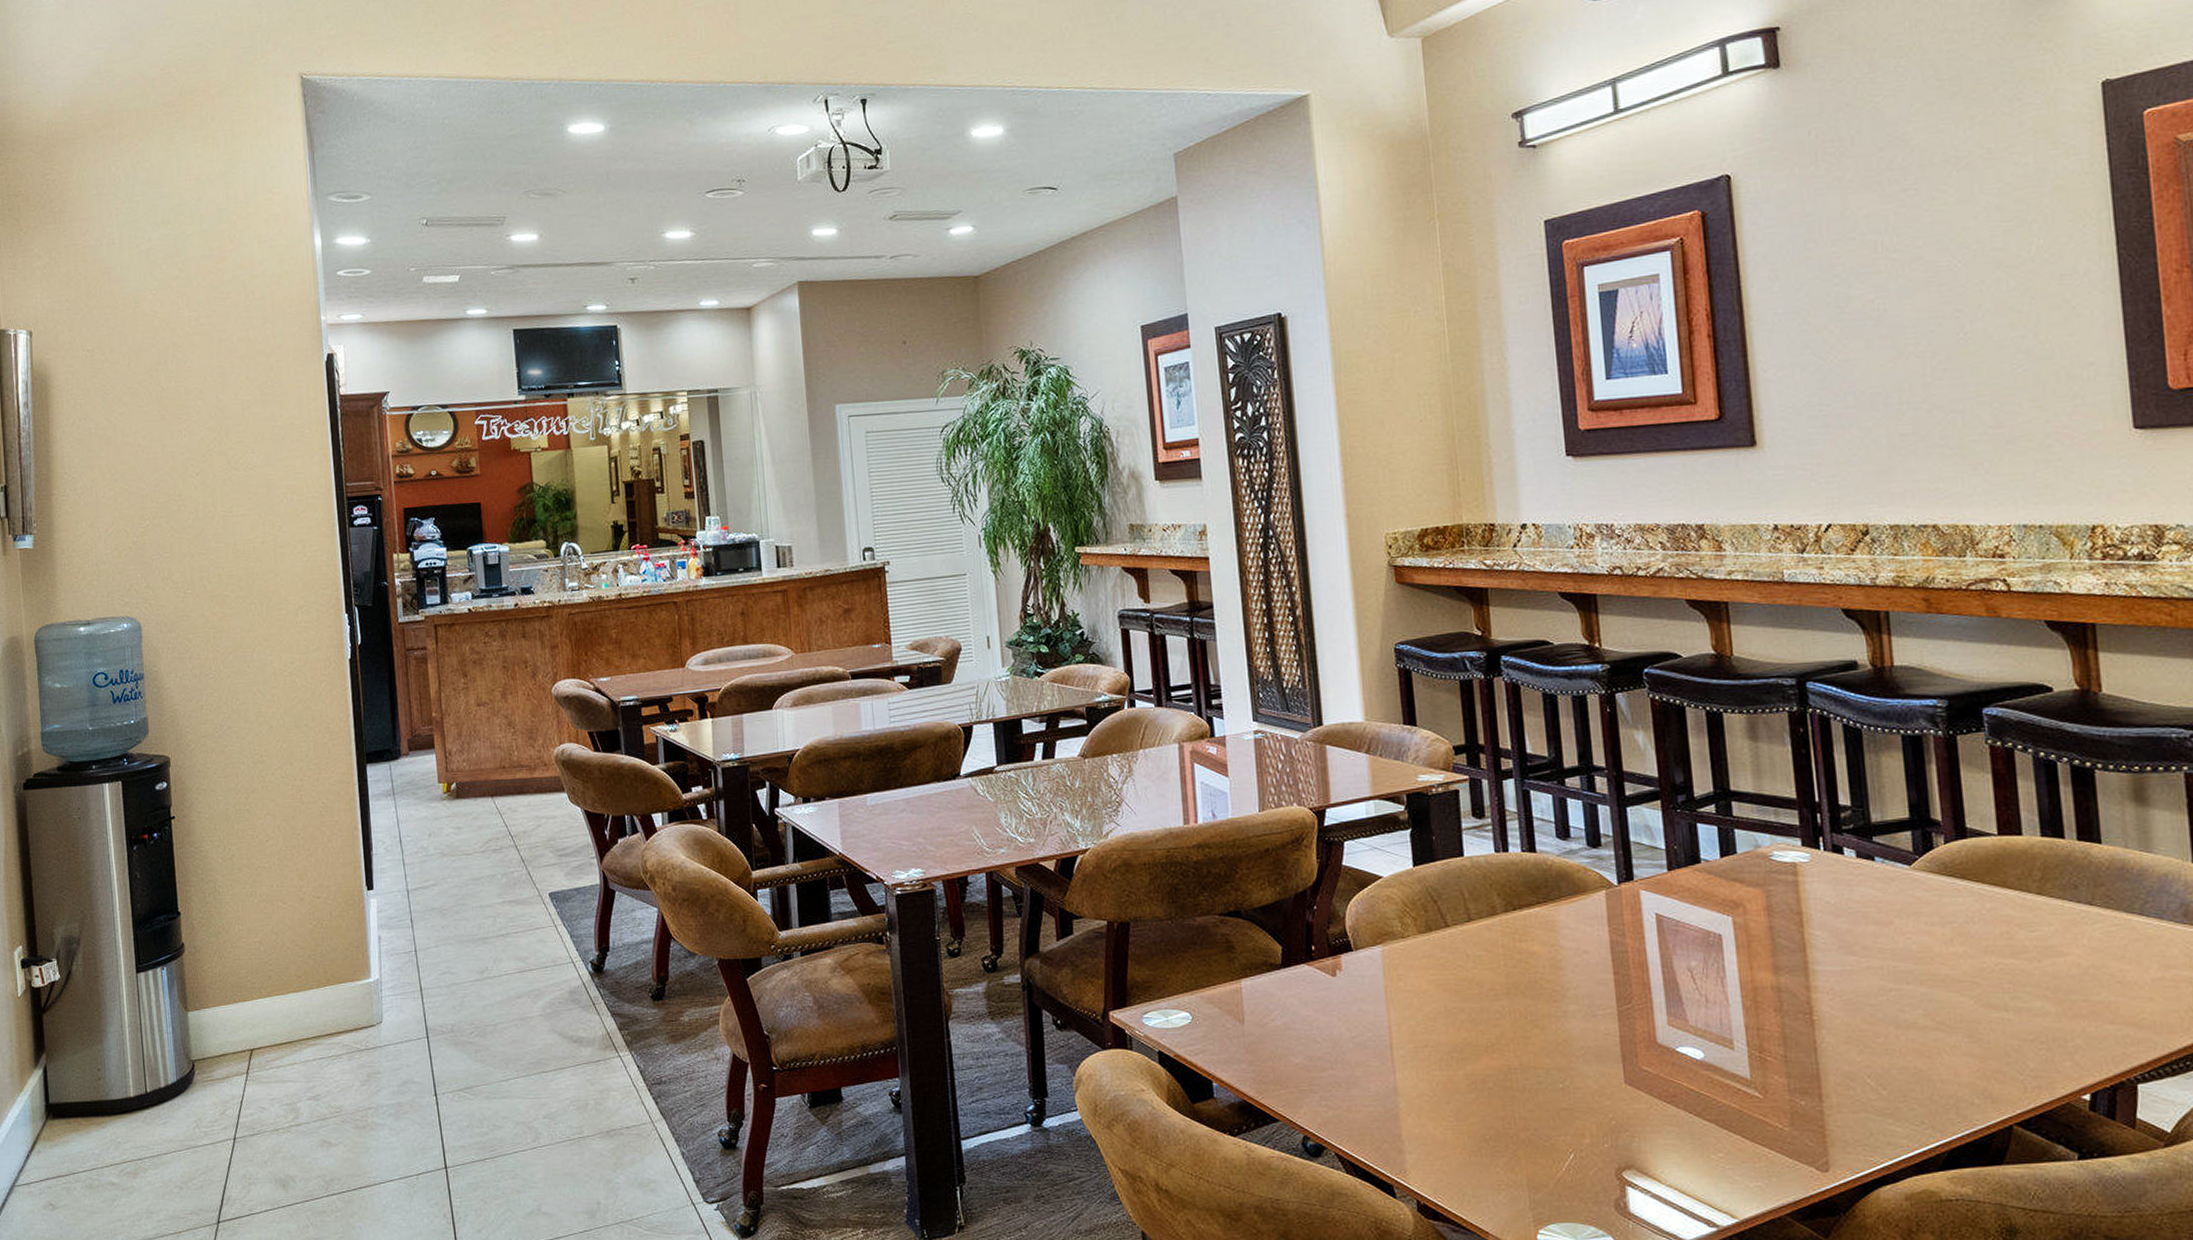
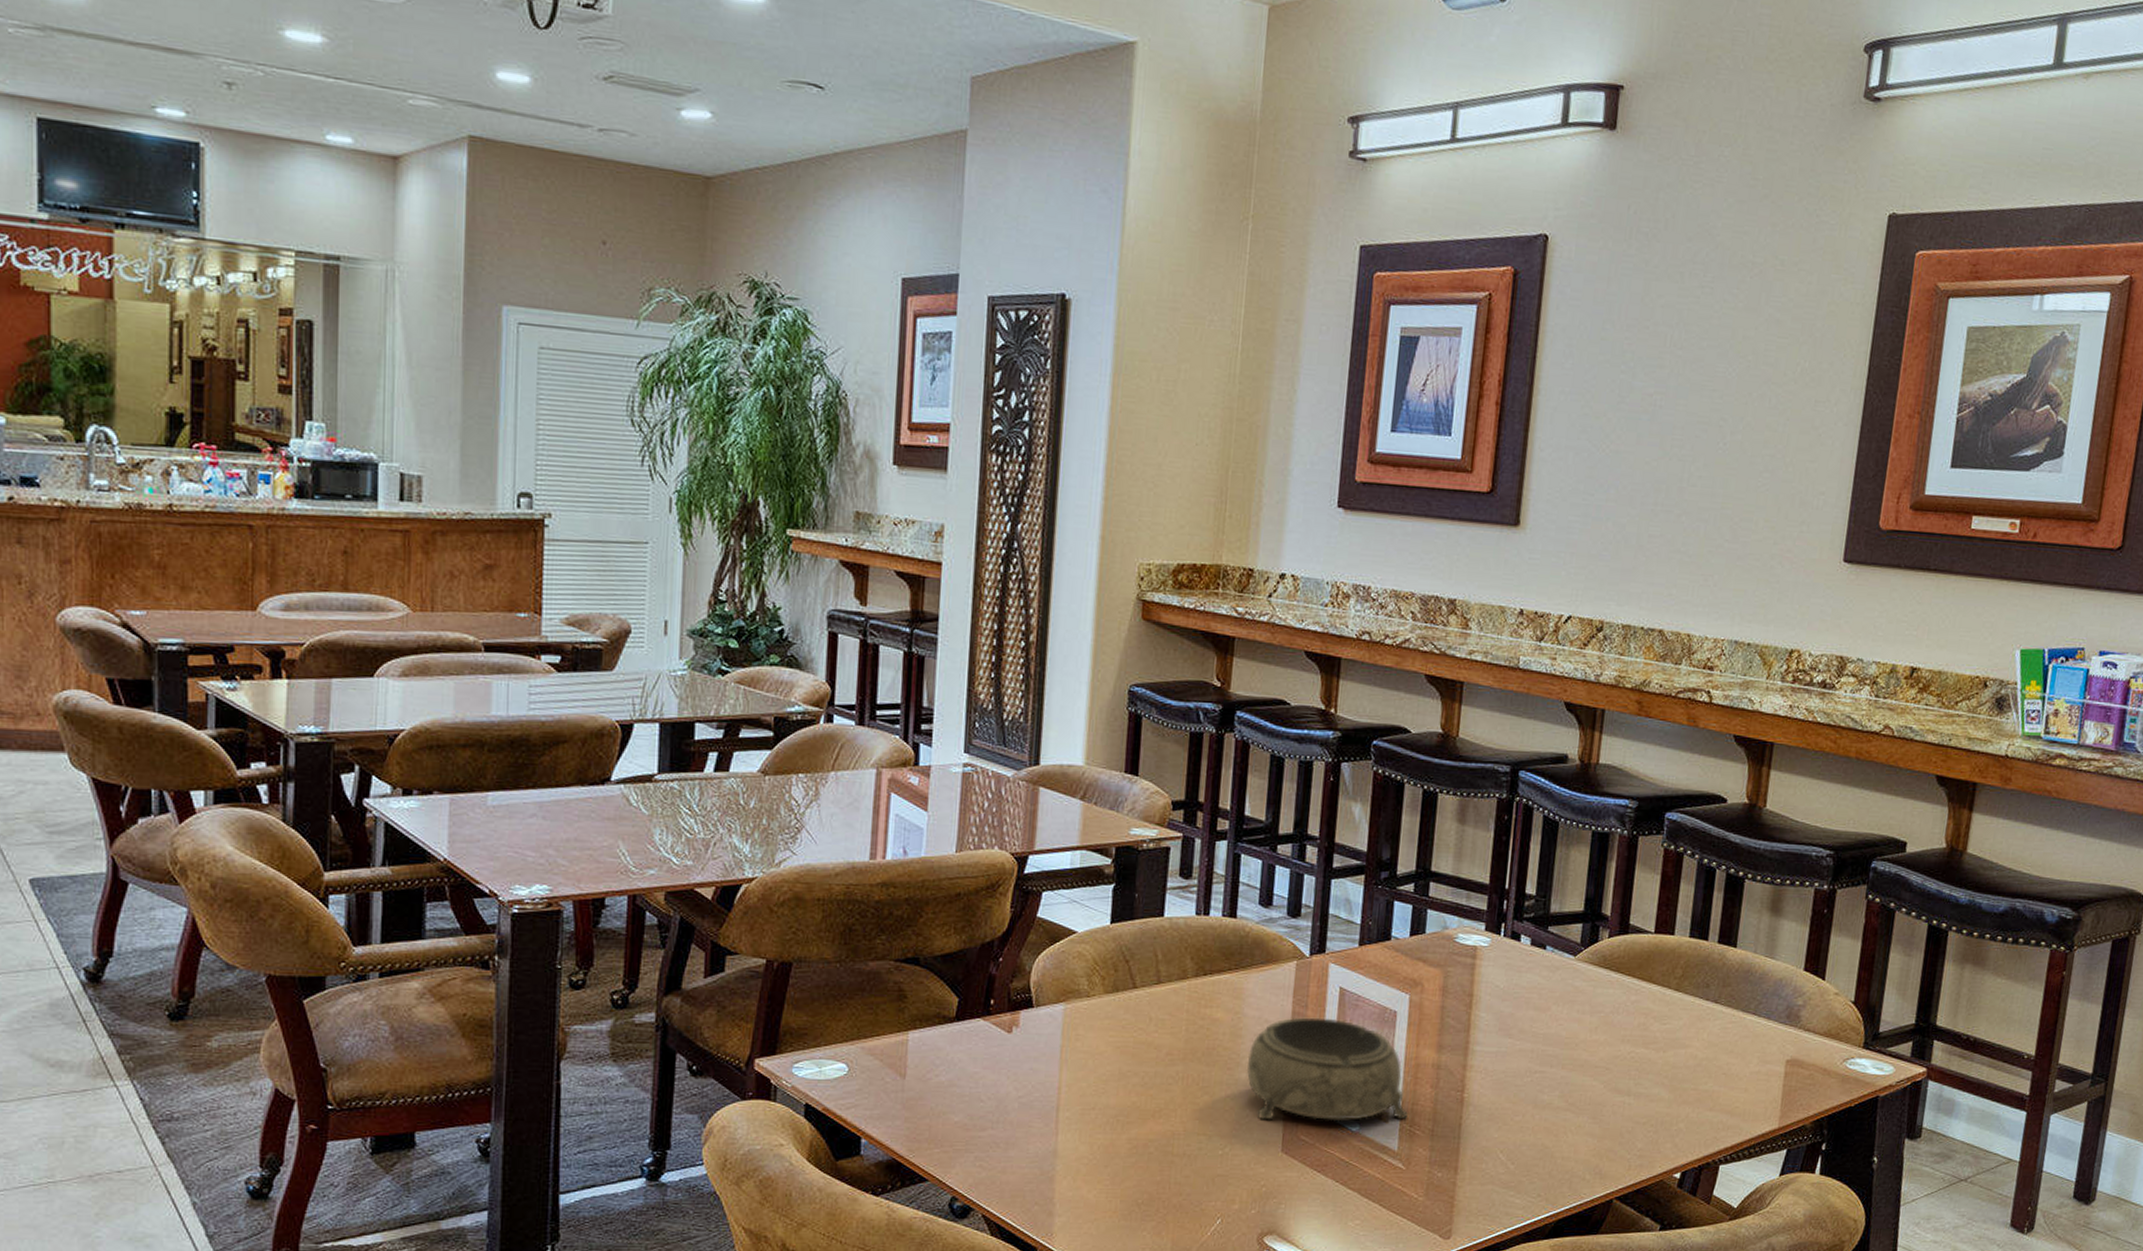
decorative bowl: none [1572,945,1755,1052] -> present [1246,1017,1408,1122]

